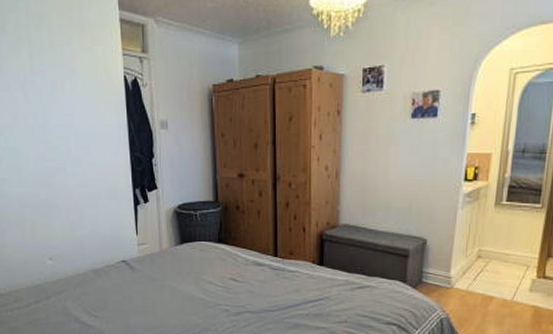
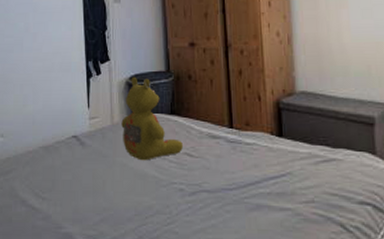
stuffed bear: none [170,205,229,285] -> present [121,76,183,161]

